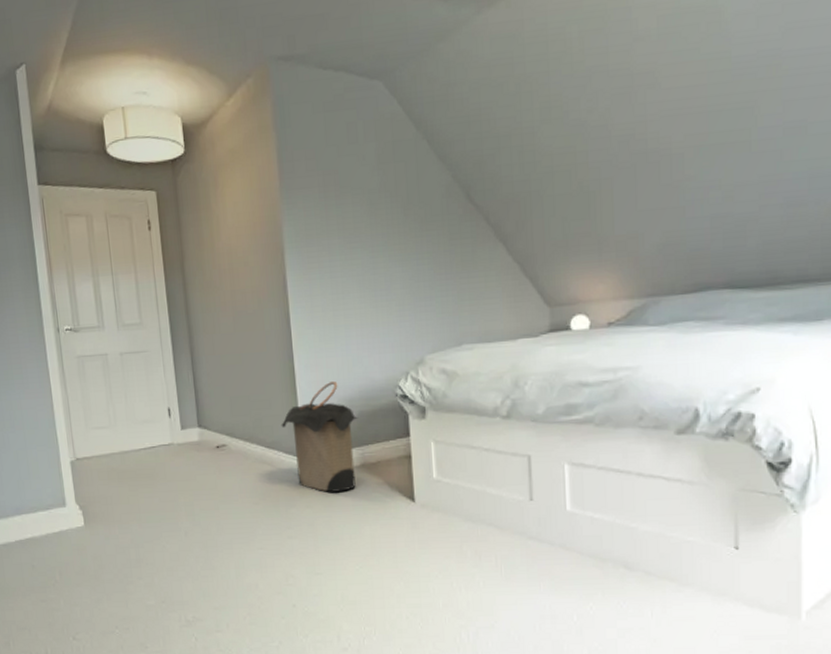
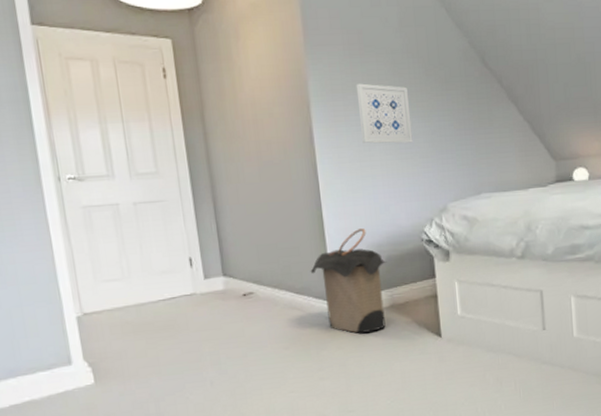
wall art: none [330,227,389,291] -> present [356,83,413,144]

